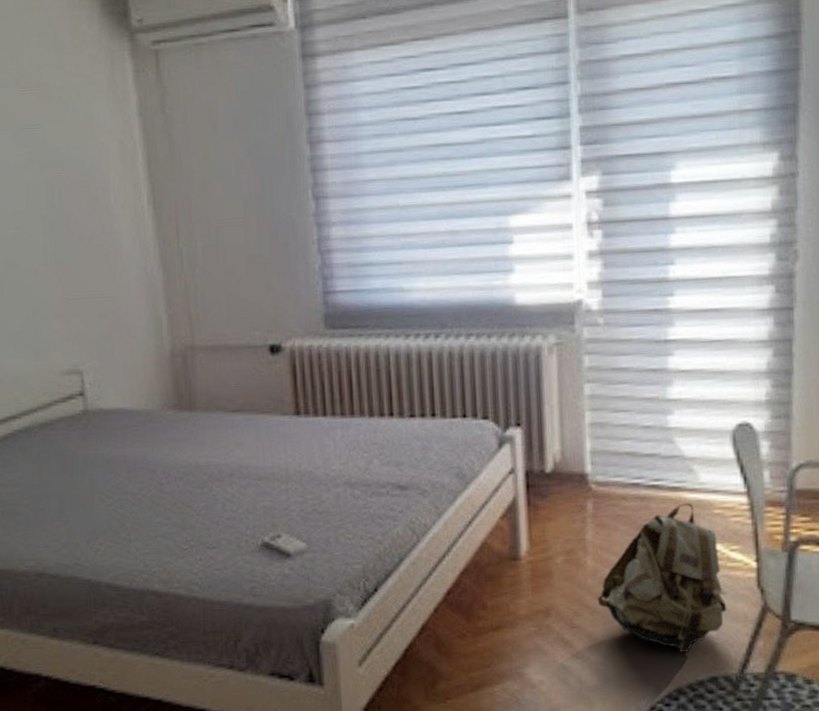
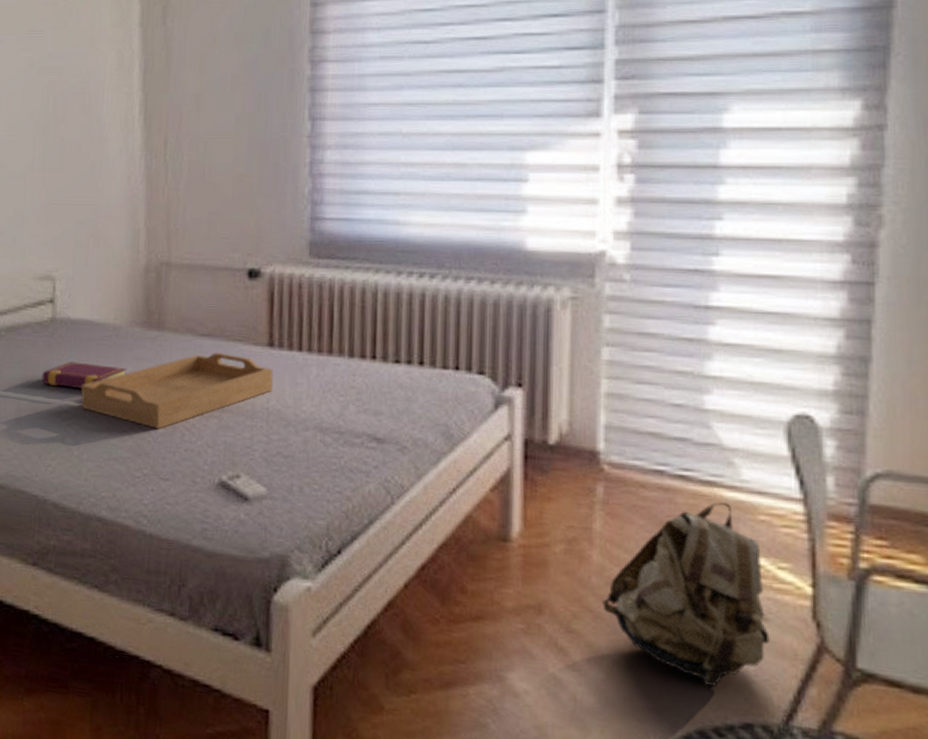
book: none [80,449,164,475] -> present [41,361,127,389]
serving tray: none [120,425,303,503] -> present [81,352,273,429]

